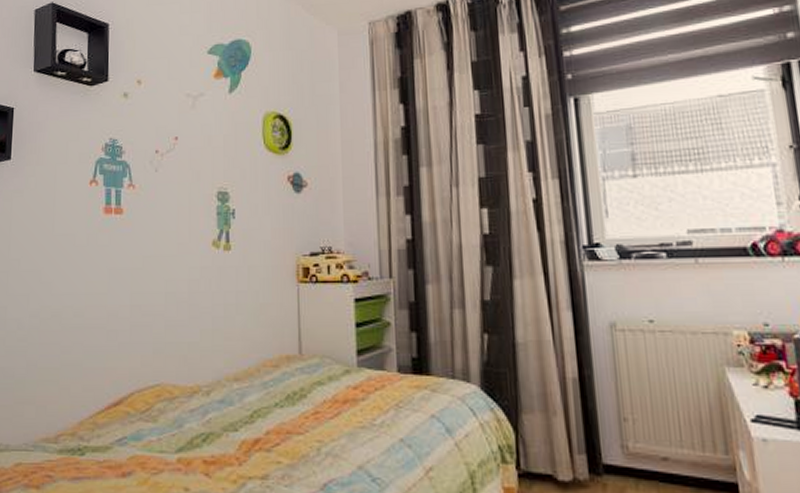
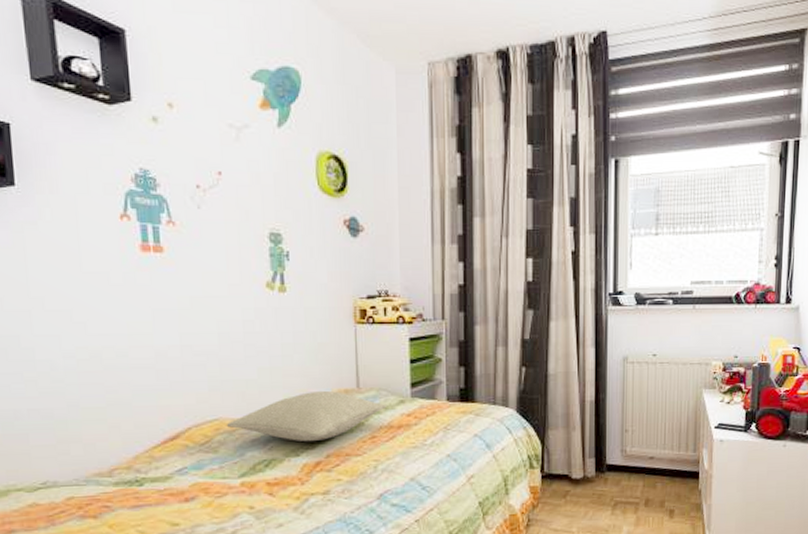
pillow: none [166,357,331,414] -> present [226,391,387,441]

